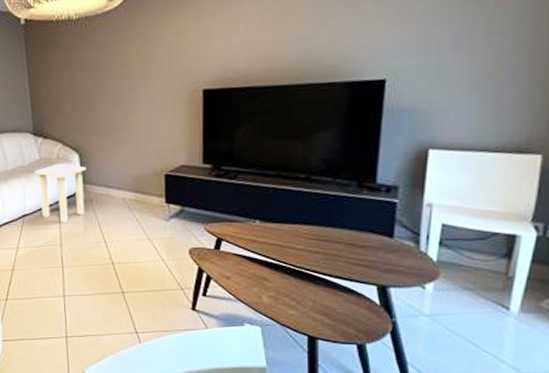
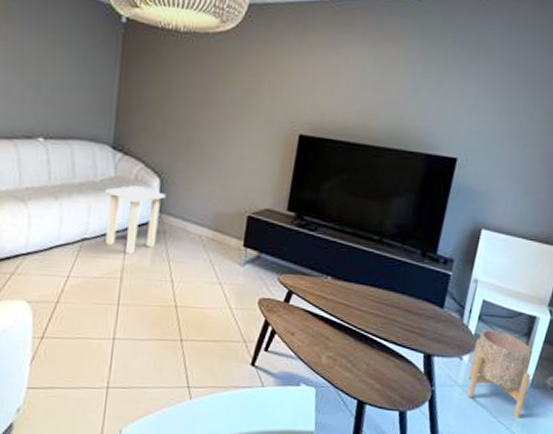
planter: none [435,253,519,347] -> present [466,328,533,419]

